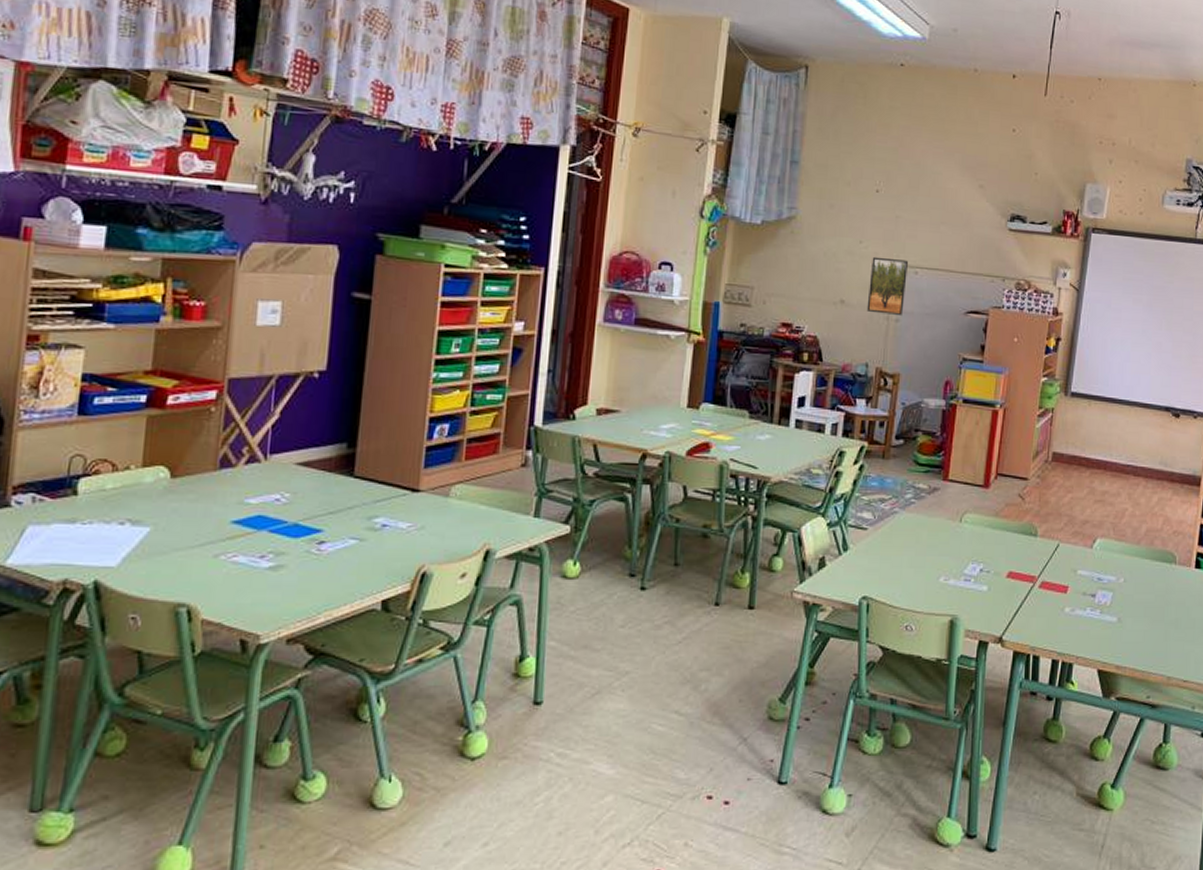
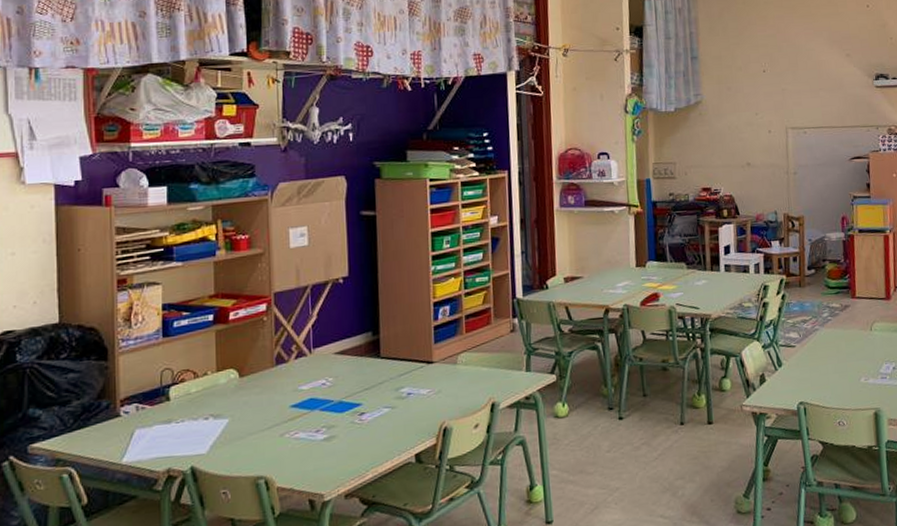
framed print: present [866,256,908,315] -> none [767,123,799,170]

